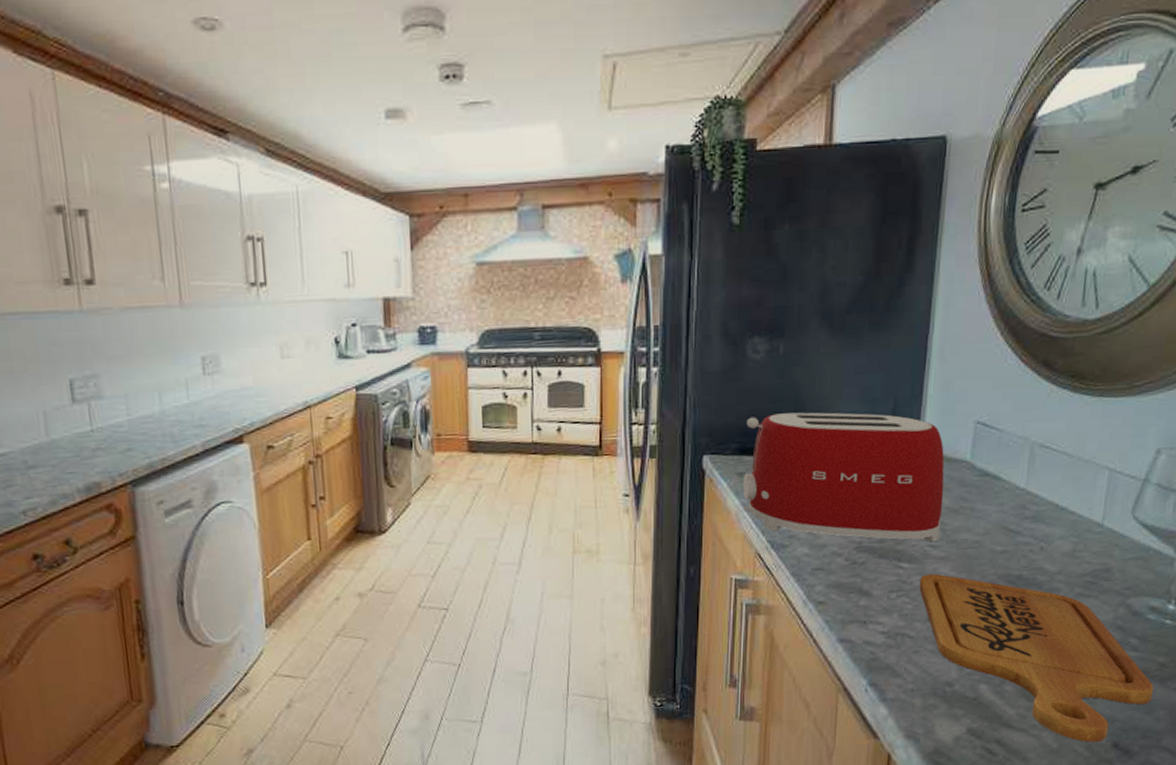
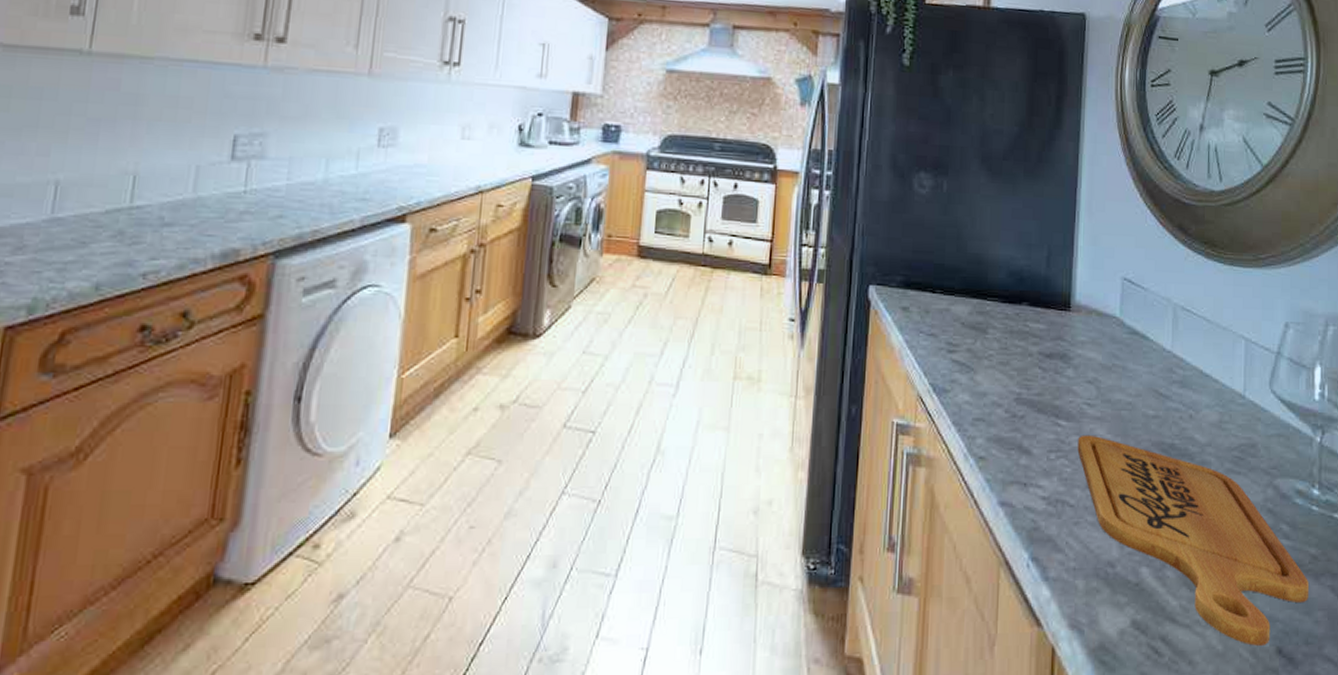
toaster: present [742,412,945,543] -> none [906,250,1097,400]

